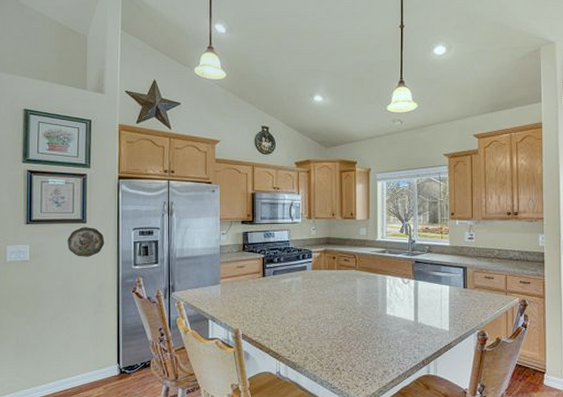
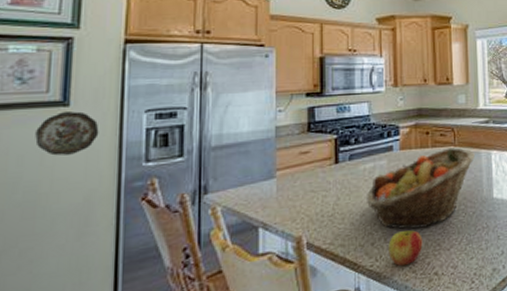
fruit basket: none [286,271,372,332] -> present [367,147,475,229]
apple: none [302,333,328,360] -> present [388,230,423,267]

